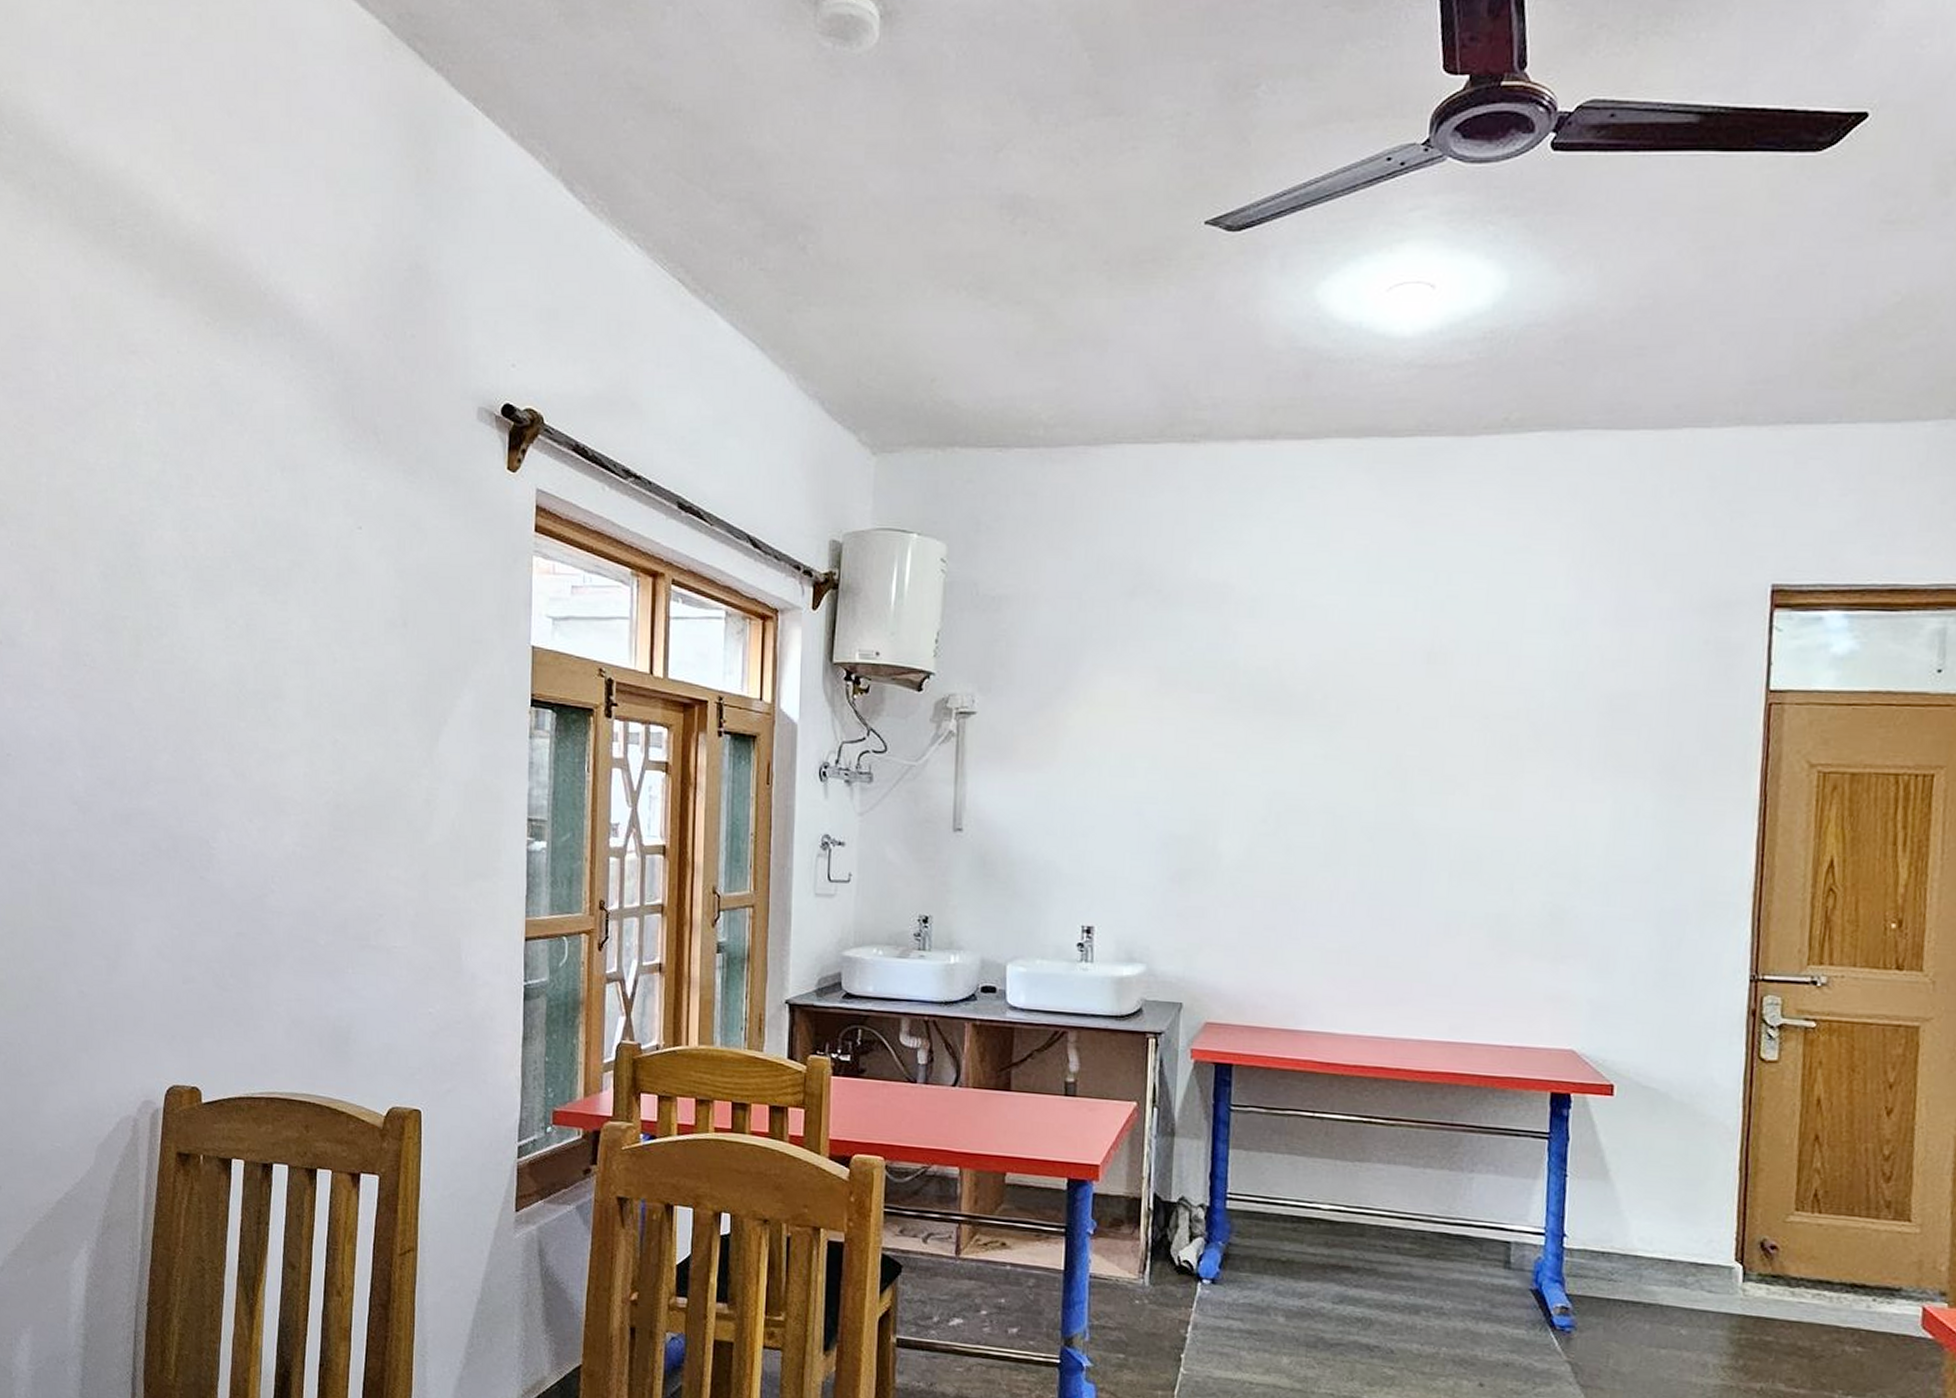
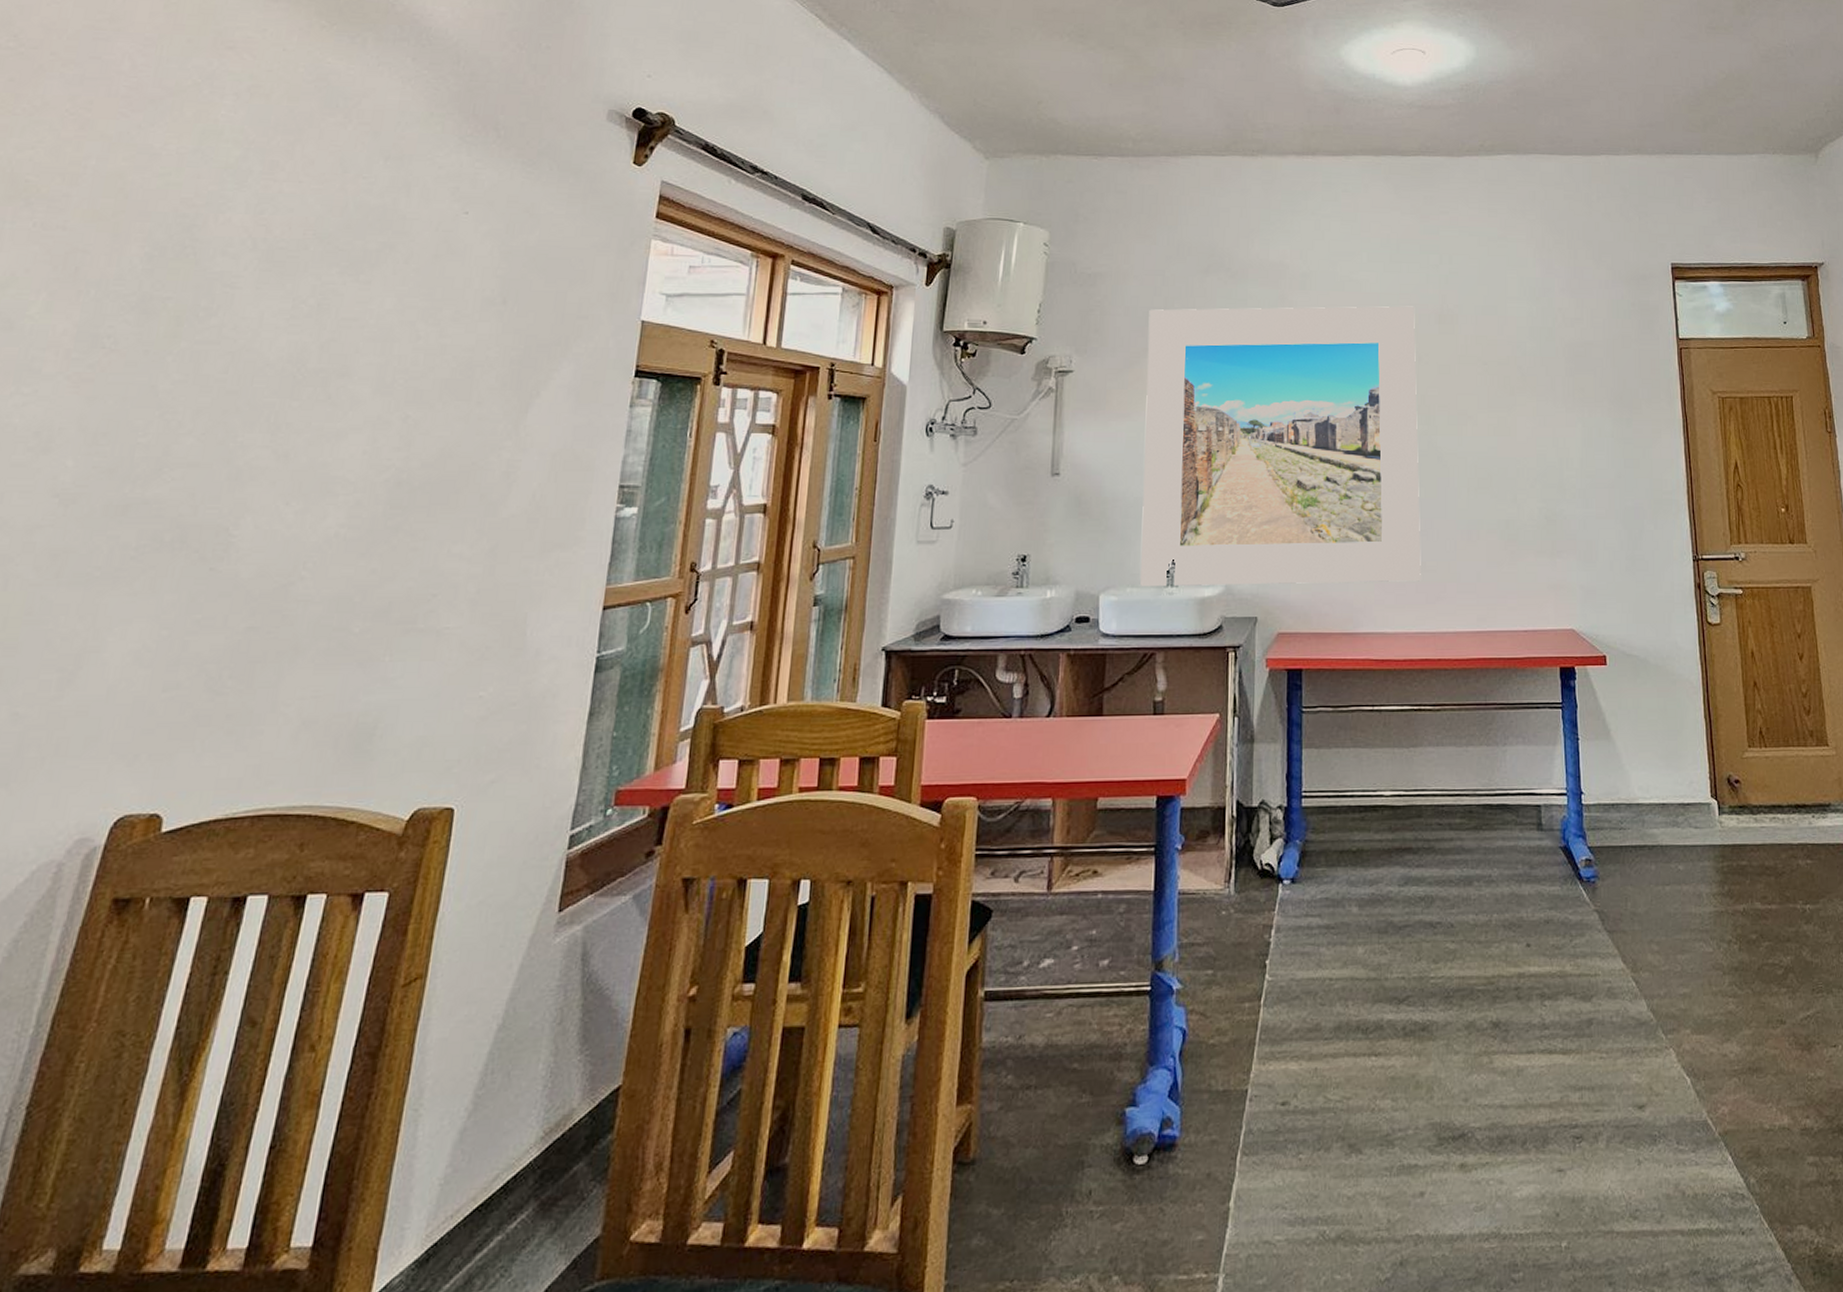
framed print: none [1051,640,1396,979] -> present [1140,306,1421,587]

